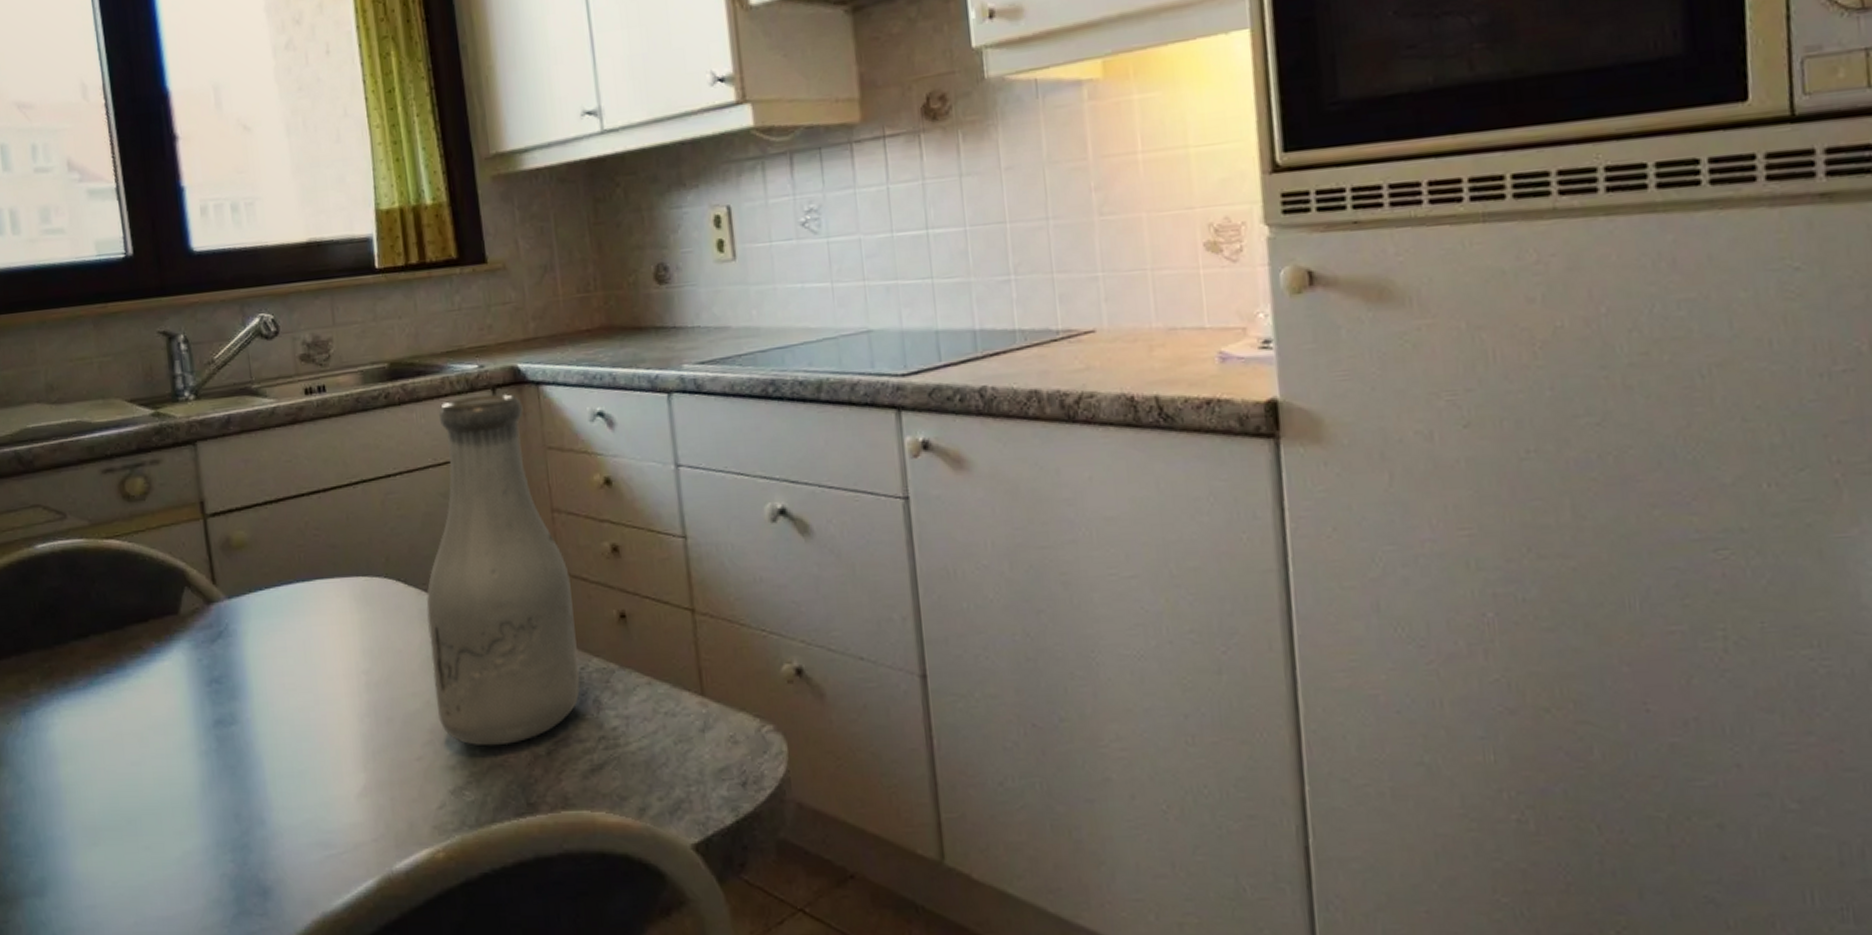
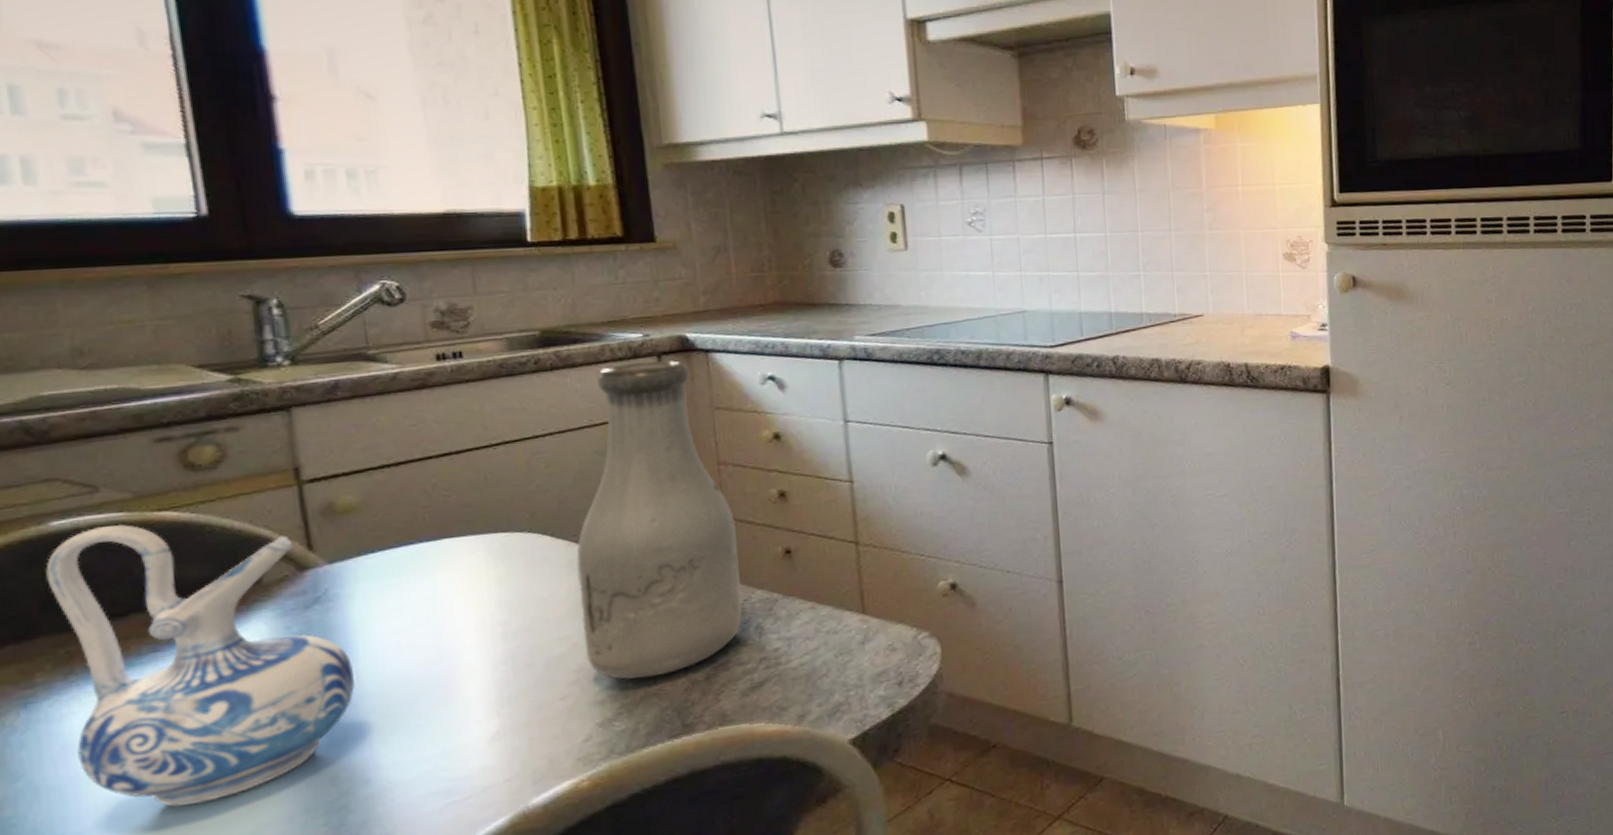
ceramic pitcher: none [34,549,251,824] -> present [45,524,355,807]

